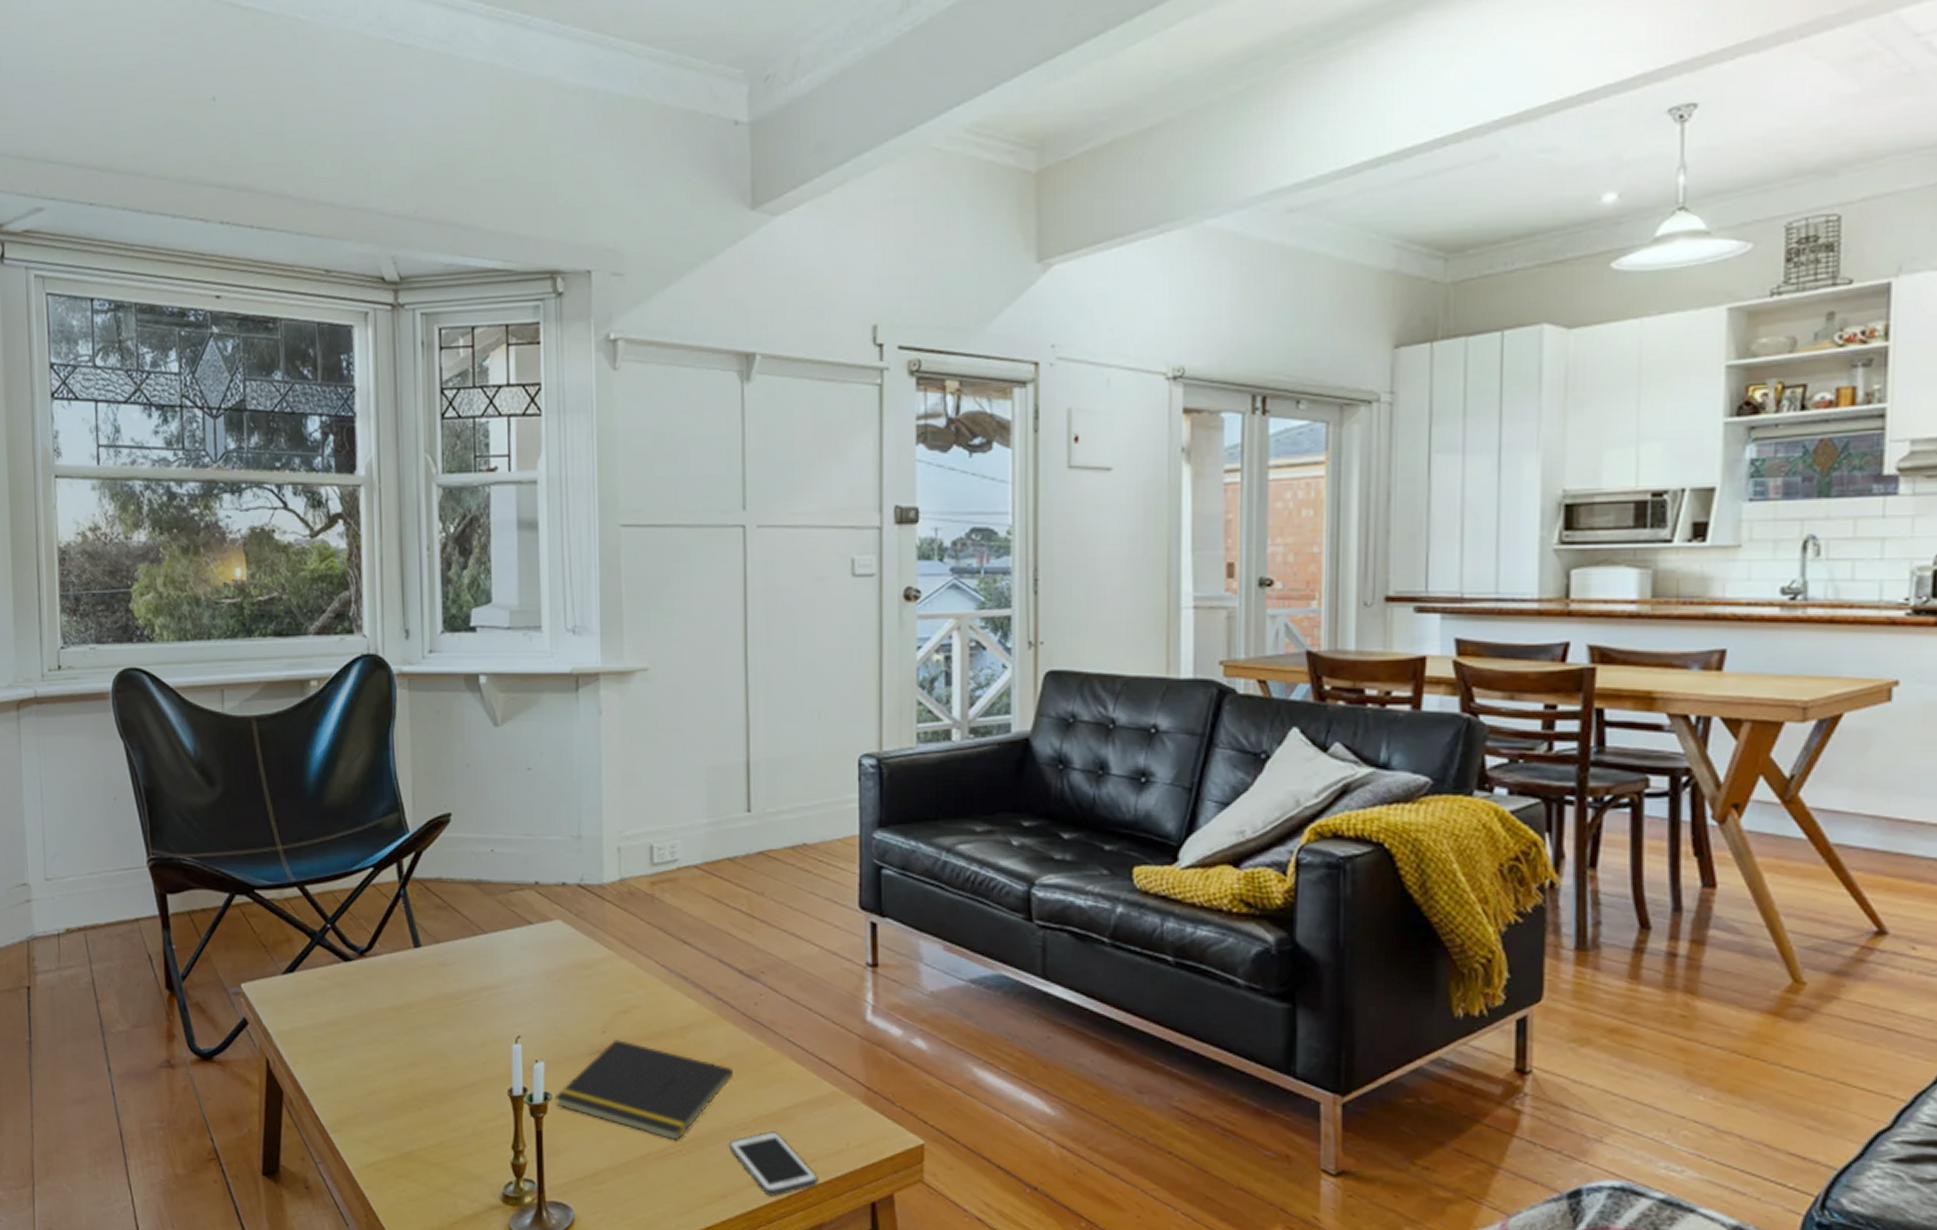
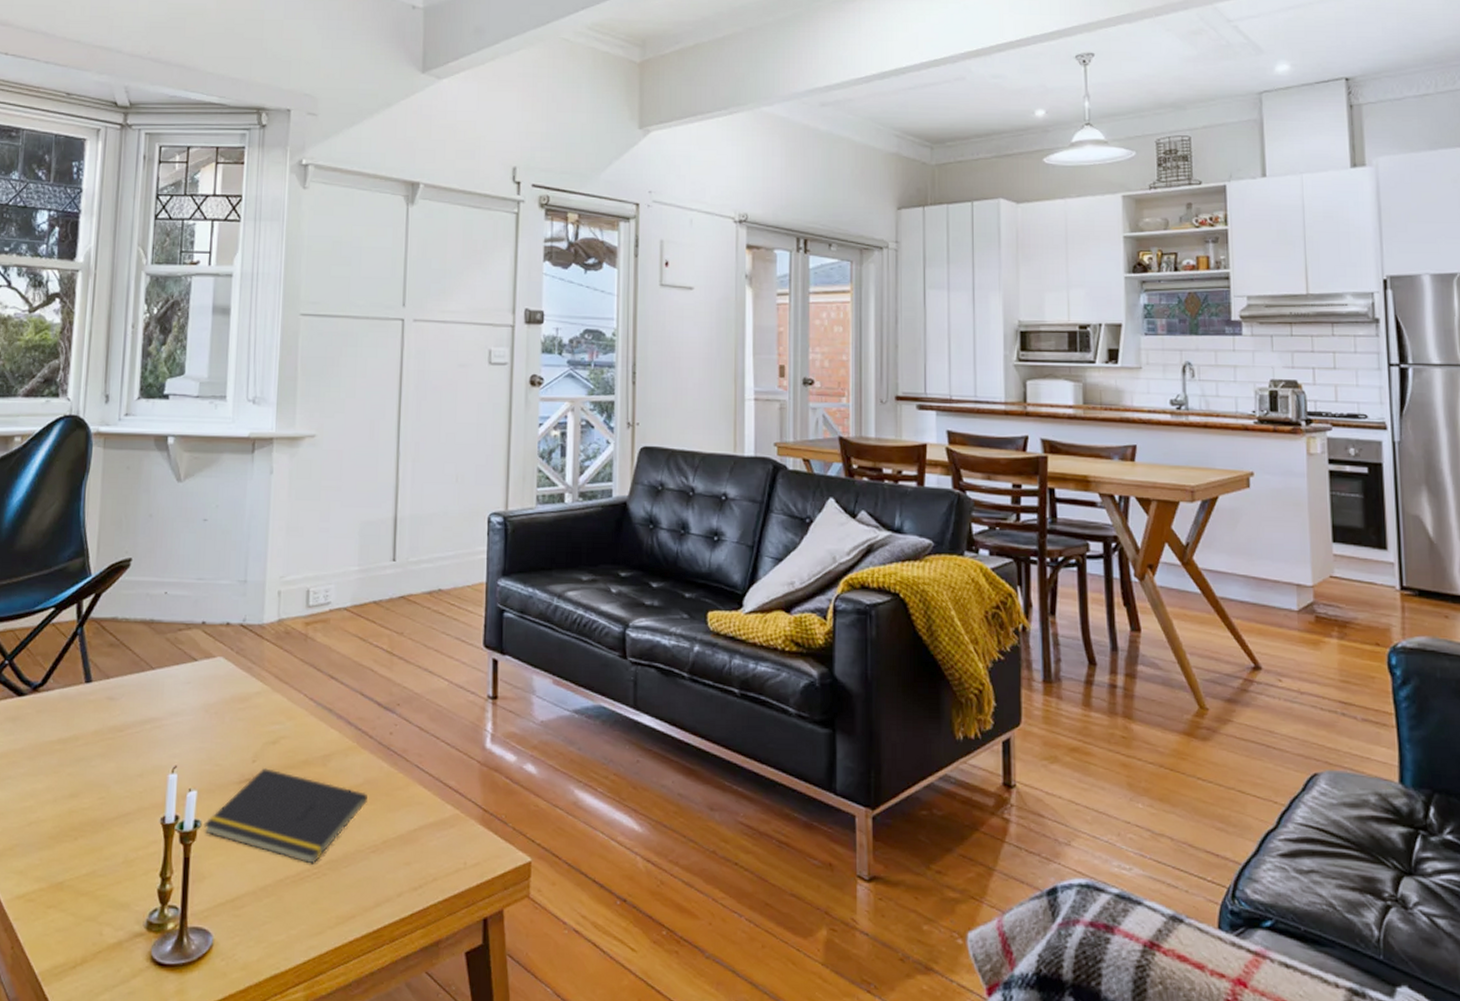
cell phone: present [728,1131,818,1197] -> none [359,852,438,916]

